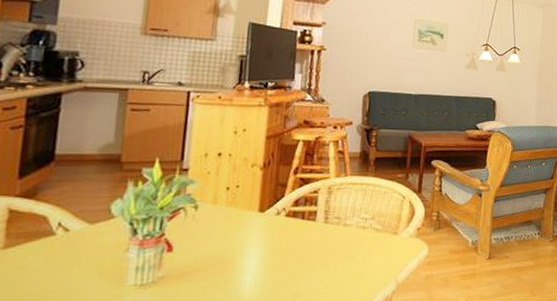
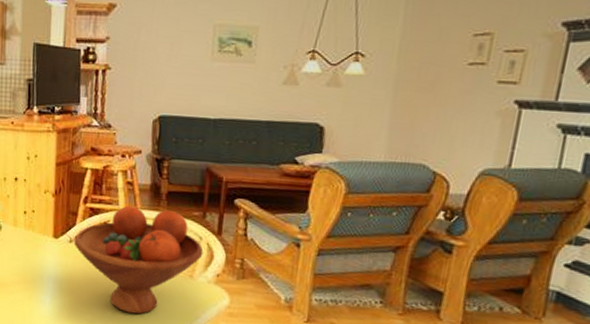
fruit bowl: none [281,173,406,278] -> present [73,205,204,315]

